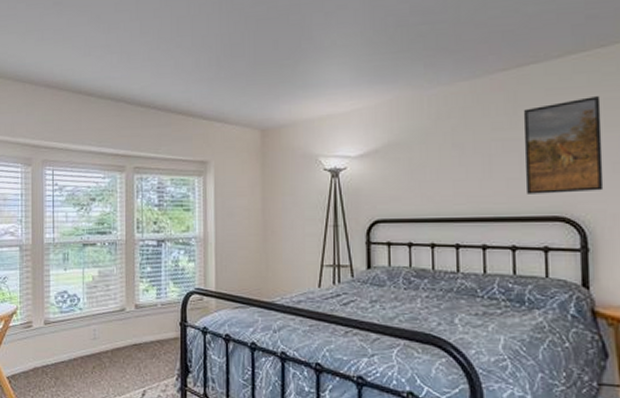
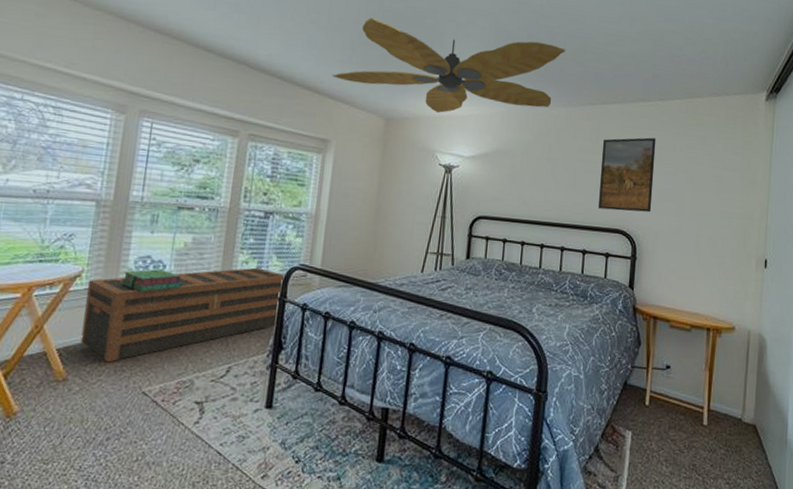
storage bench: none [23,295,183,388] -> present [80,267,285,363]
stack of books: none [46,303,95,325] -> present [120,269,182,293]
ceiling fan: none [203,10,461,114] -> present [332,17,566,113]

